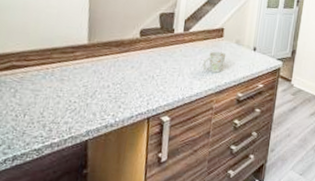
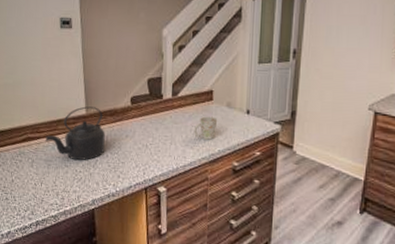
kettle: none [34,36,108,91] -> present [45,106,105,161]

